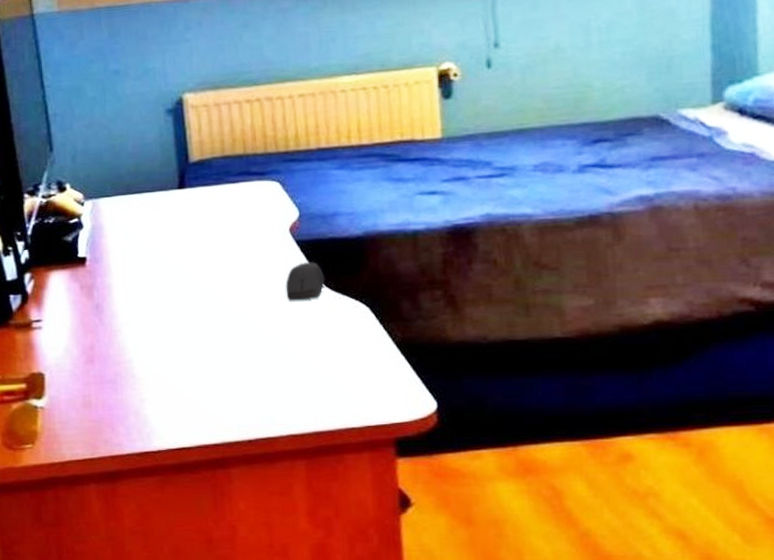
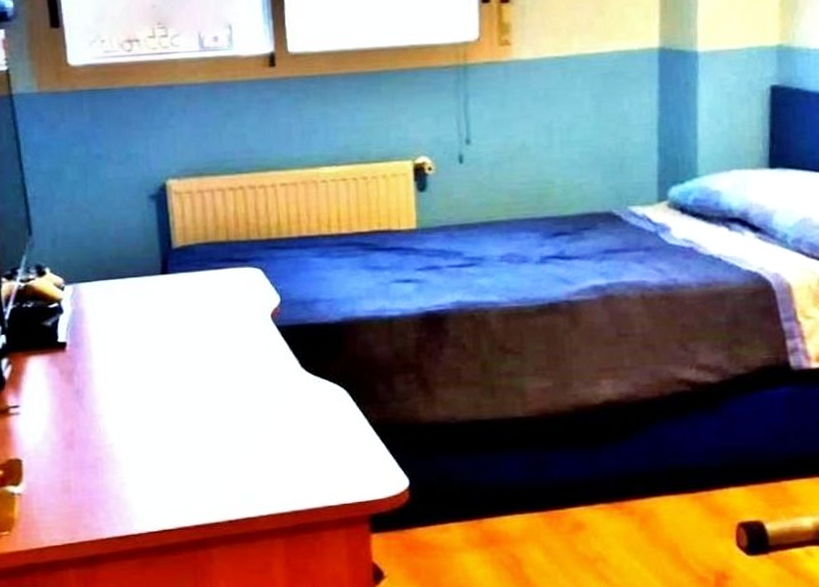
computer mouse: present [285,262,326,300] -> none [266,347,305,384]

